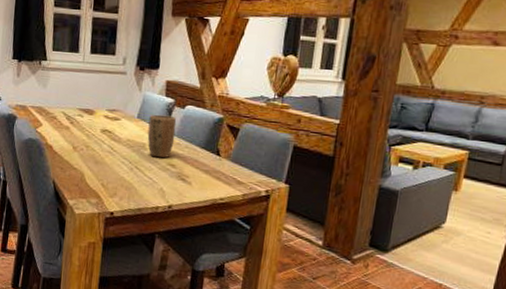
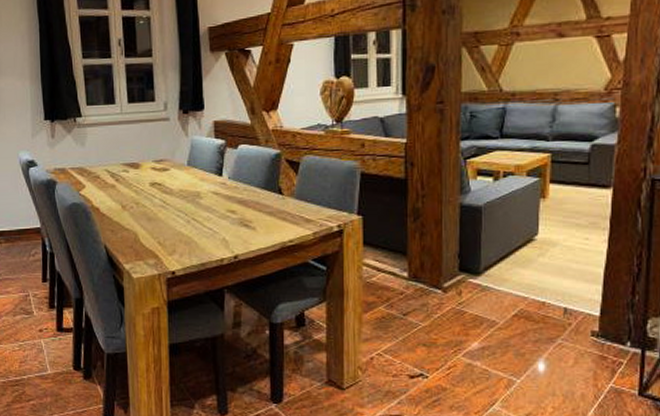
plant pot: present [147,114,177,158] -> none [200,158,231,206]

